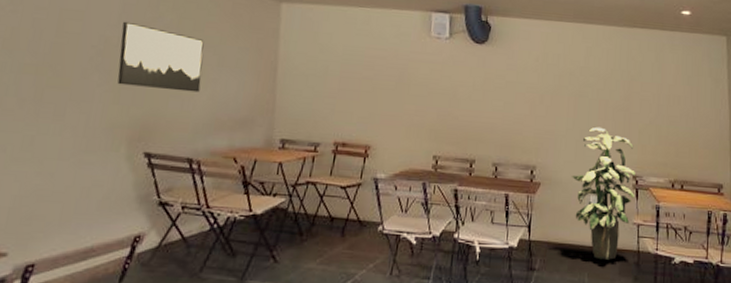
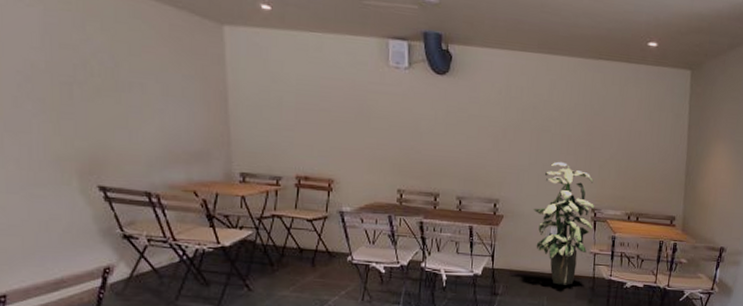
wall art: present [117,21,204,93] -> none [48,43,147,124]

